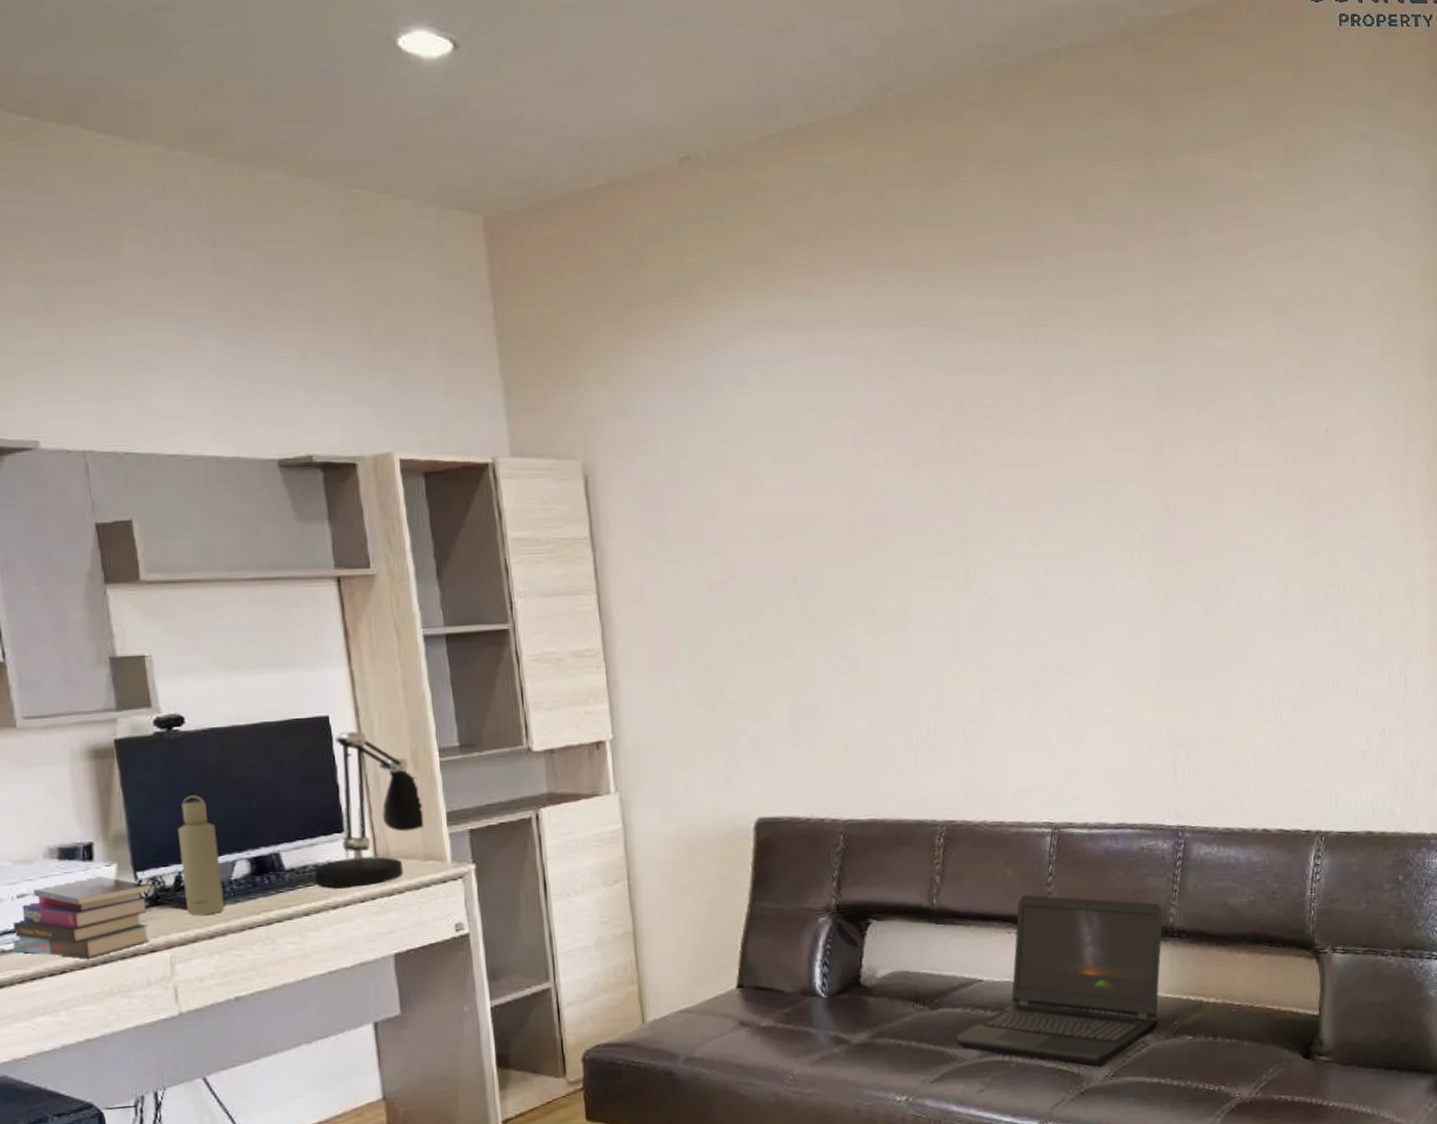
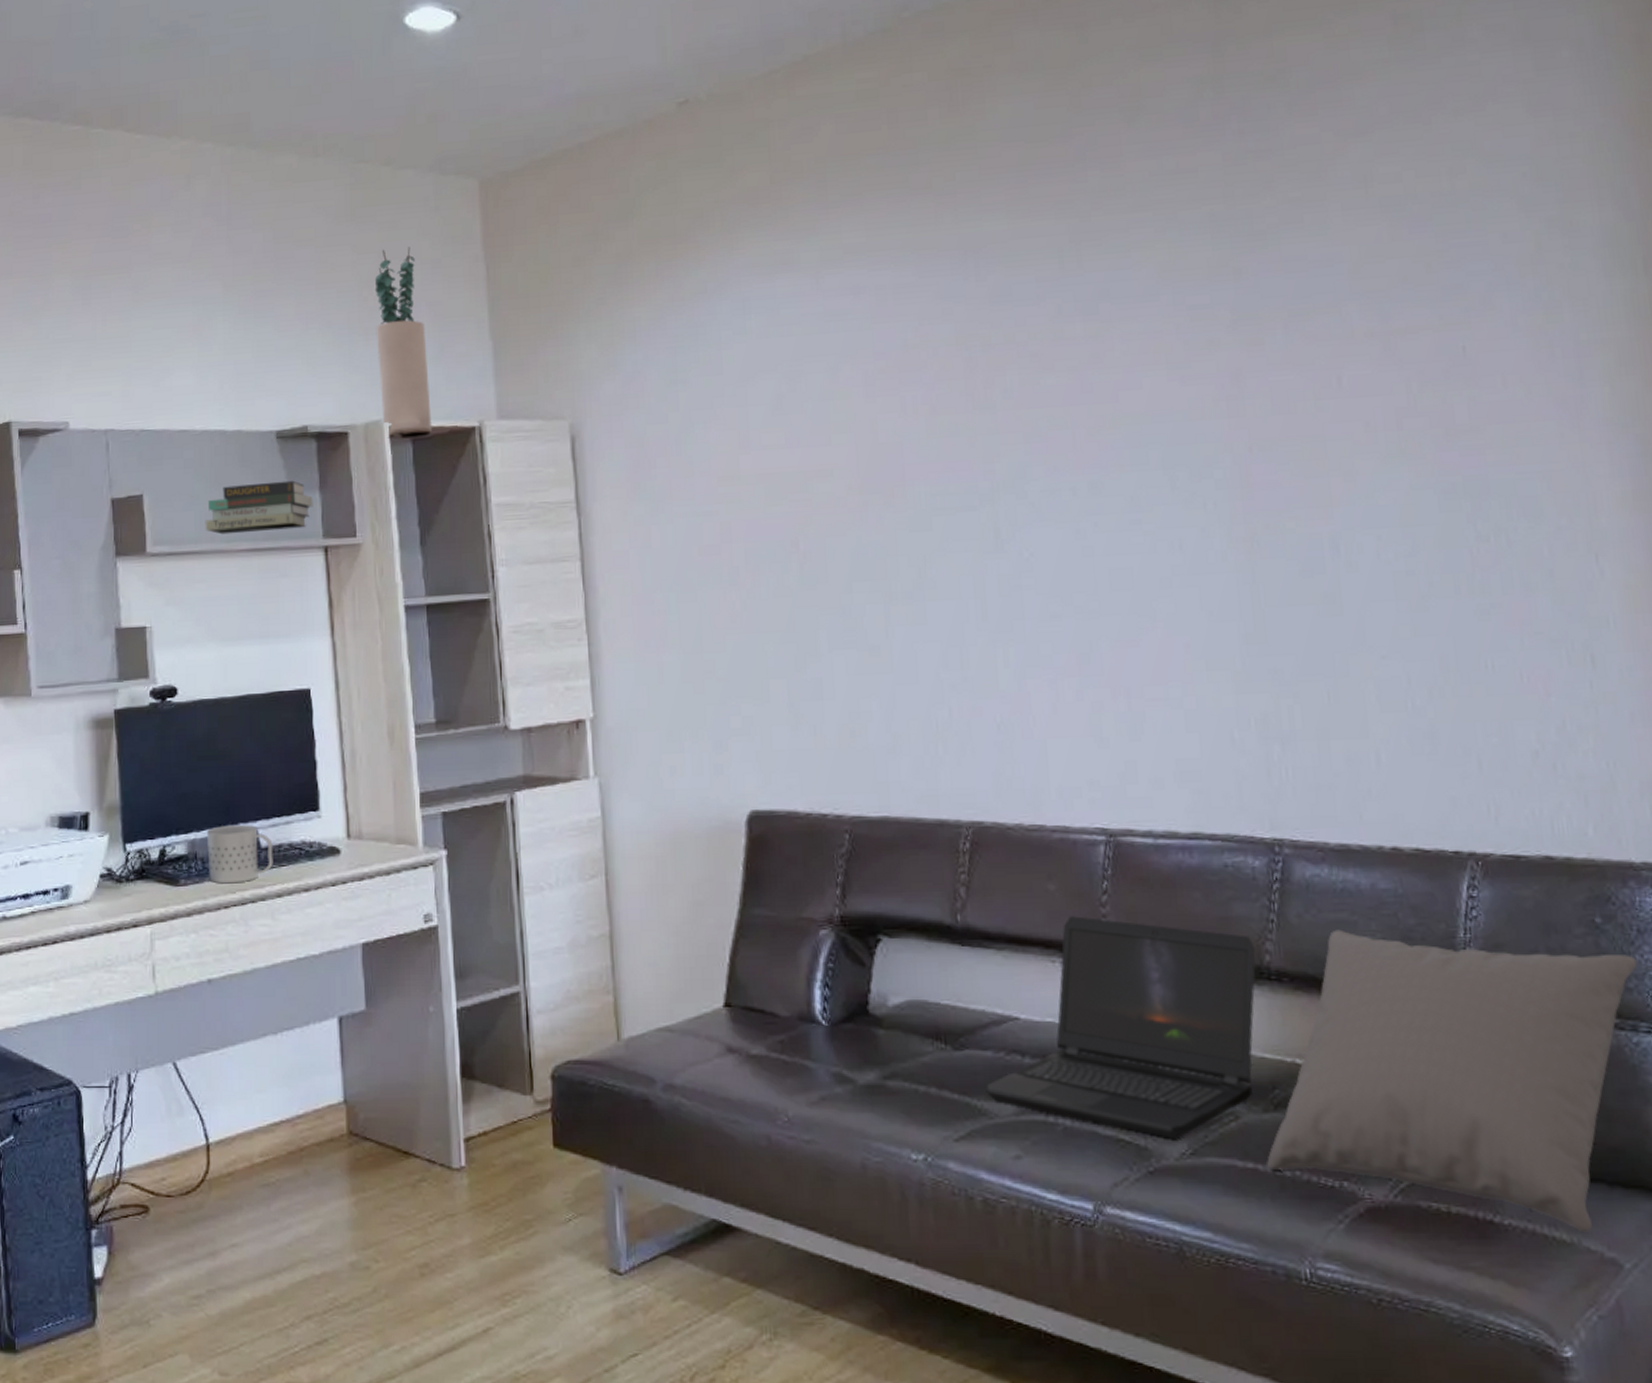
books: present [12,874,150,959] -> none [13,844,136,930]
bottle: present [177,795,224,916] -> none [165,767,202,892]
books: none [204,510,323,563] -> present [205,480,313,535]
mug: none [226,848,299,906] -> present [207,824,273,884]
desk lamp: present [315,731,424,890] -> none [289,705,398,871]
vase: none [377,279,444,473] -> present [374,246,432,439]
cushion: none [1167,894,1425,1107] -> present [1267,929,1637,1233]

